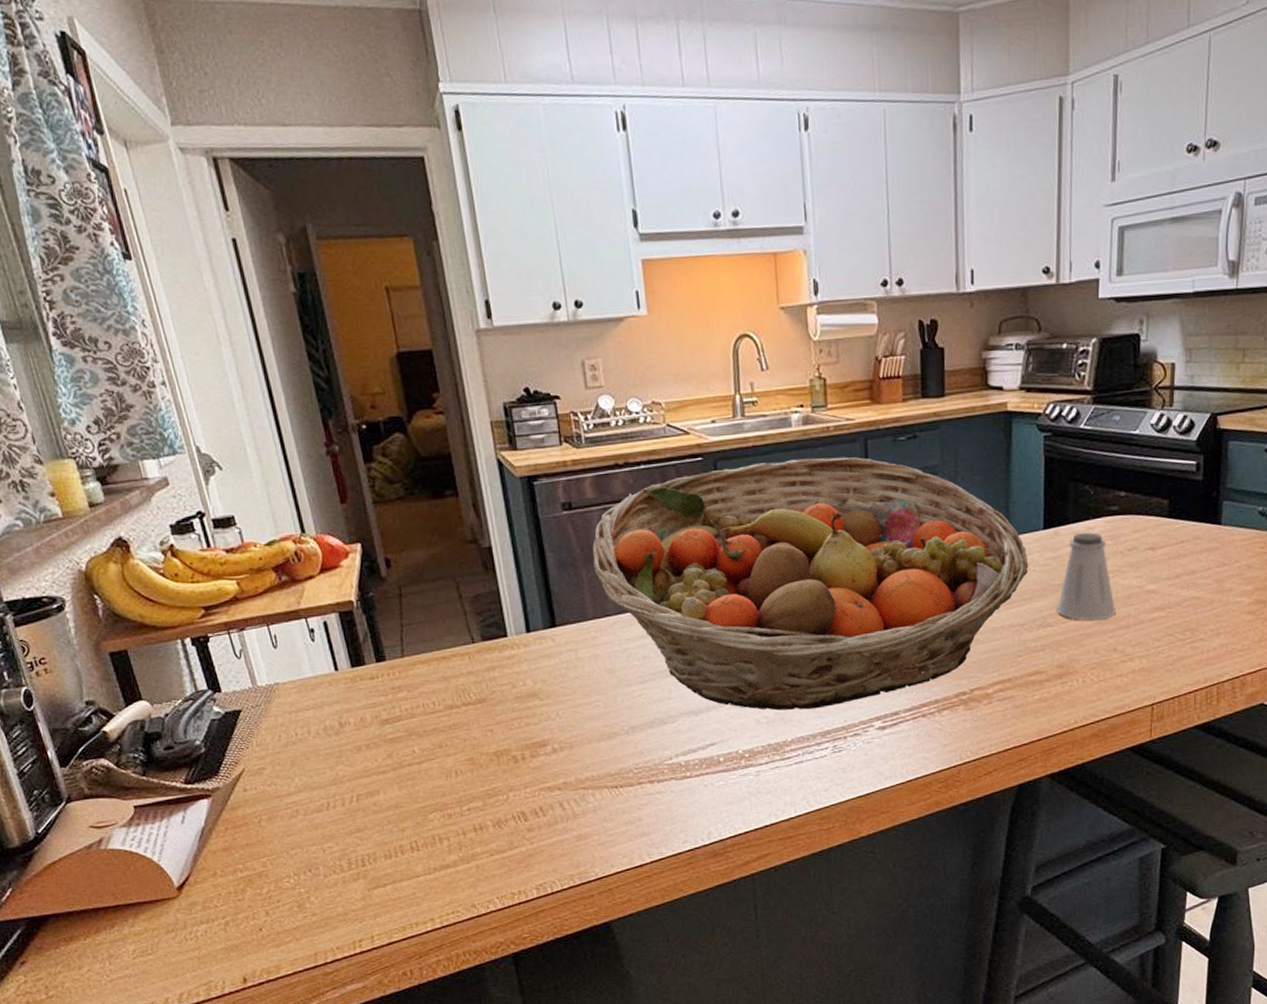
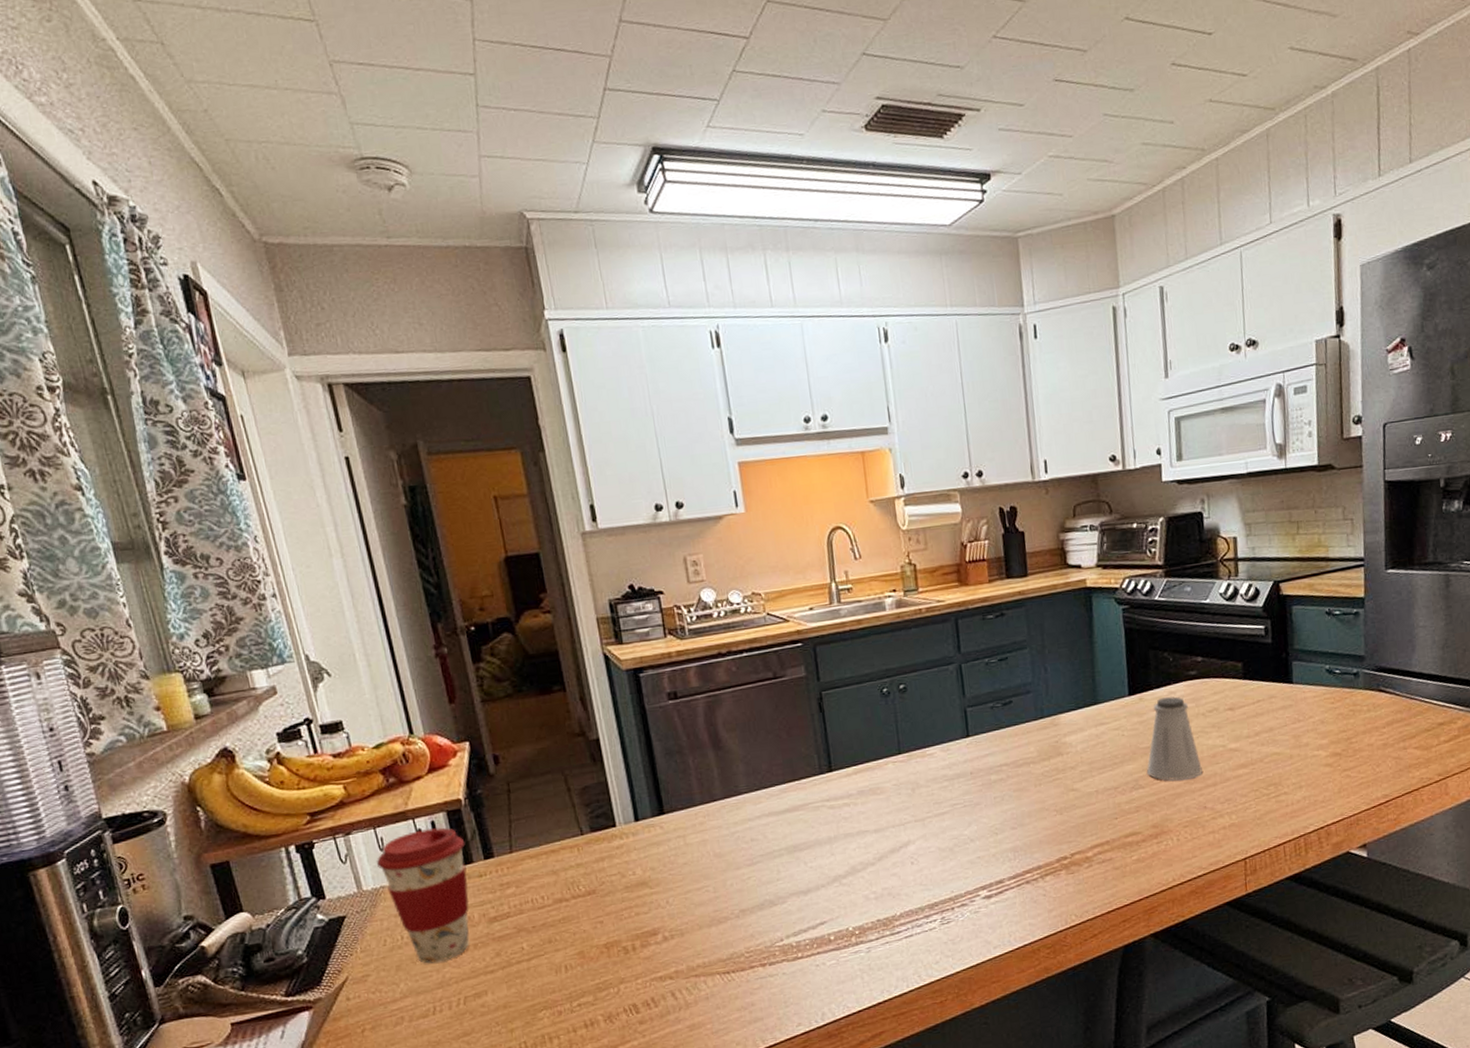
coffee cup: none [269,628,362,761] -> present [376,827,470,964]
fruit basket: present [592,457,1029,711] -> none [698,636,1118,886]

